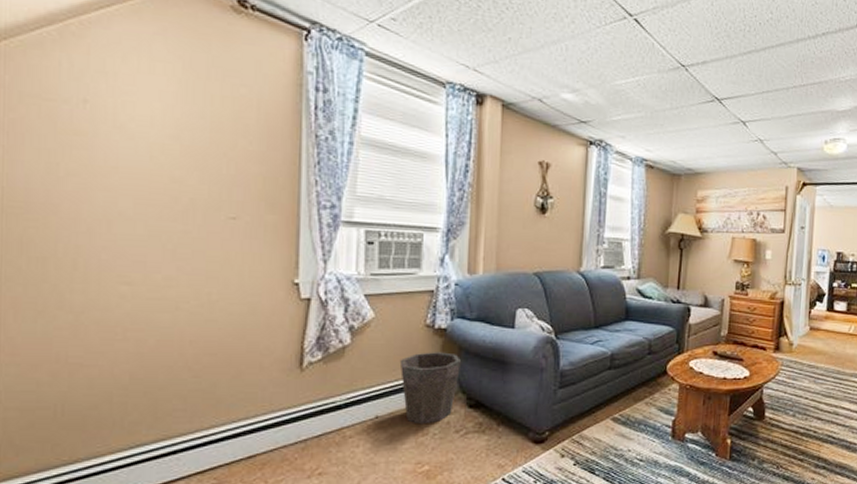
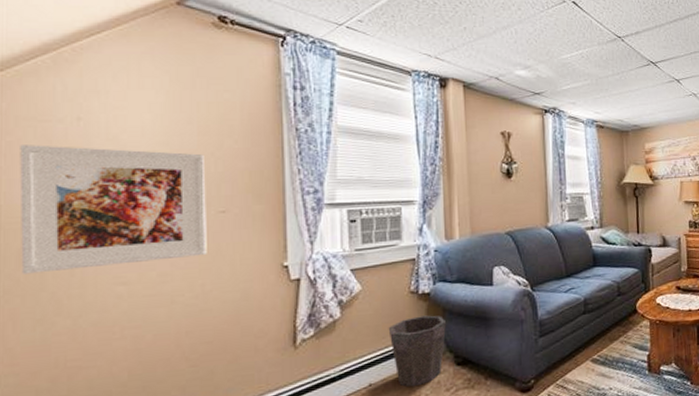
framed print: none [22,124,217,263] -> present [19,145,207,274]

